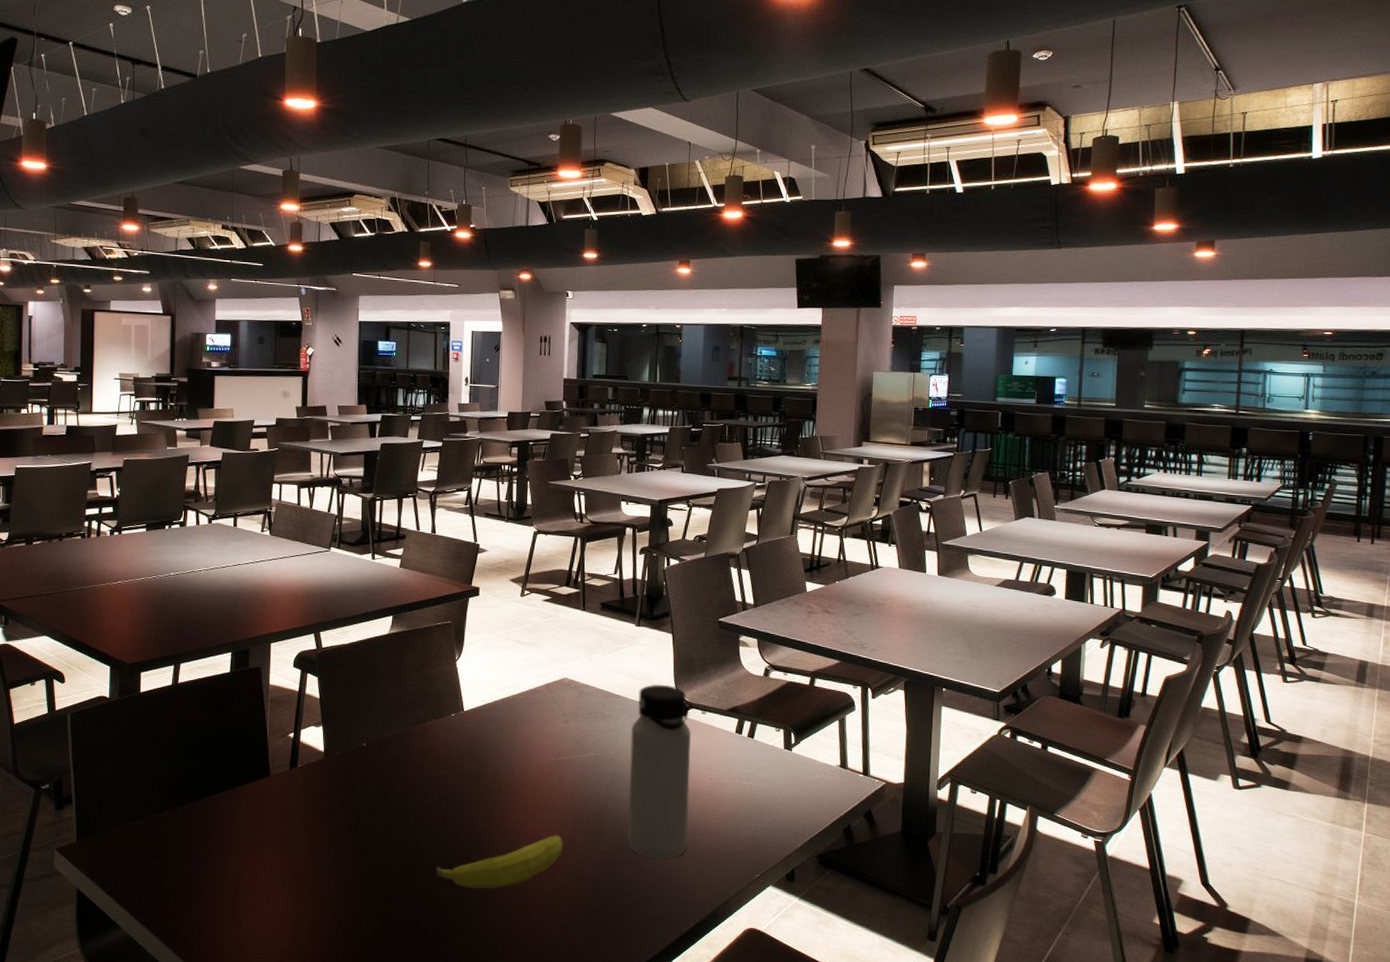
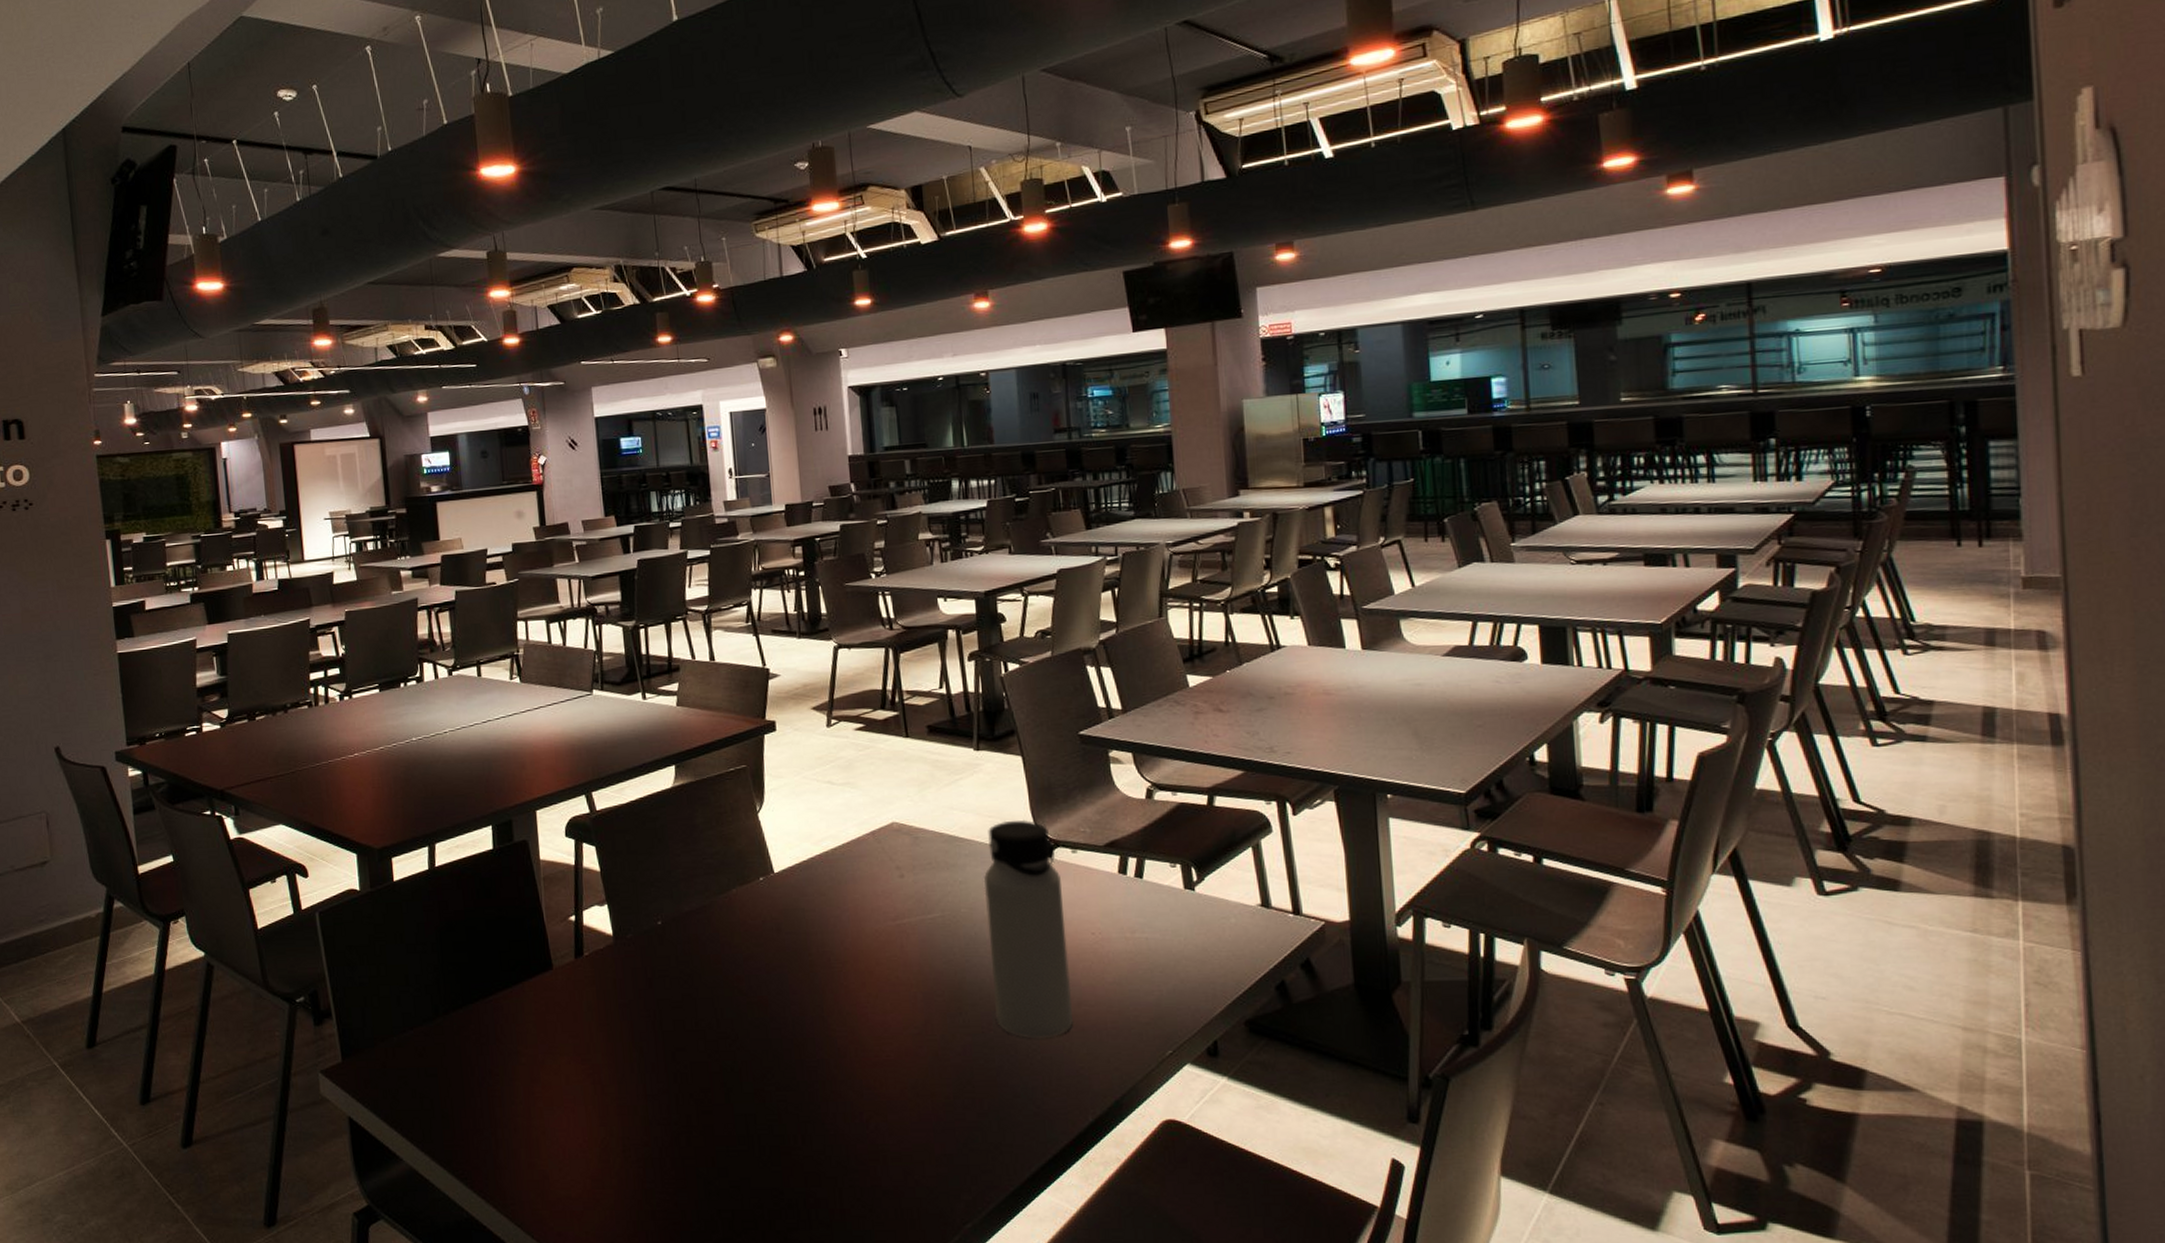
fruit: present [436,834,563,890] -> none [763,1016,916,1090]

